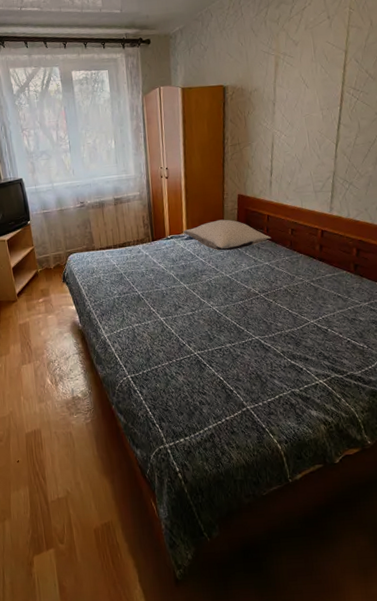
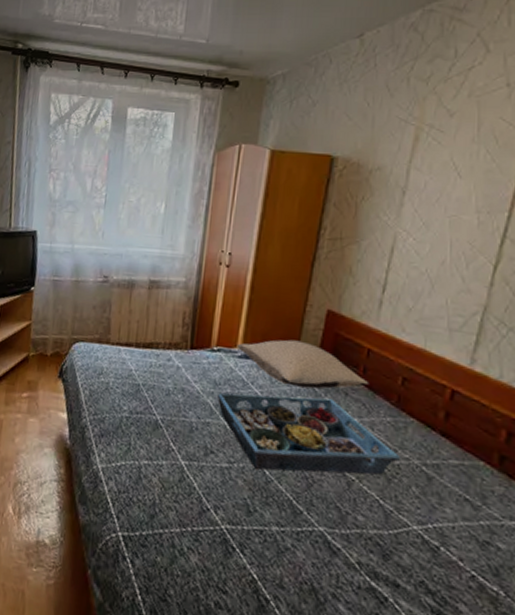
serving tray: none [176,253,297,312] -> present [216,393,400,475]

